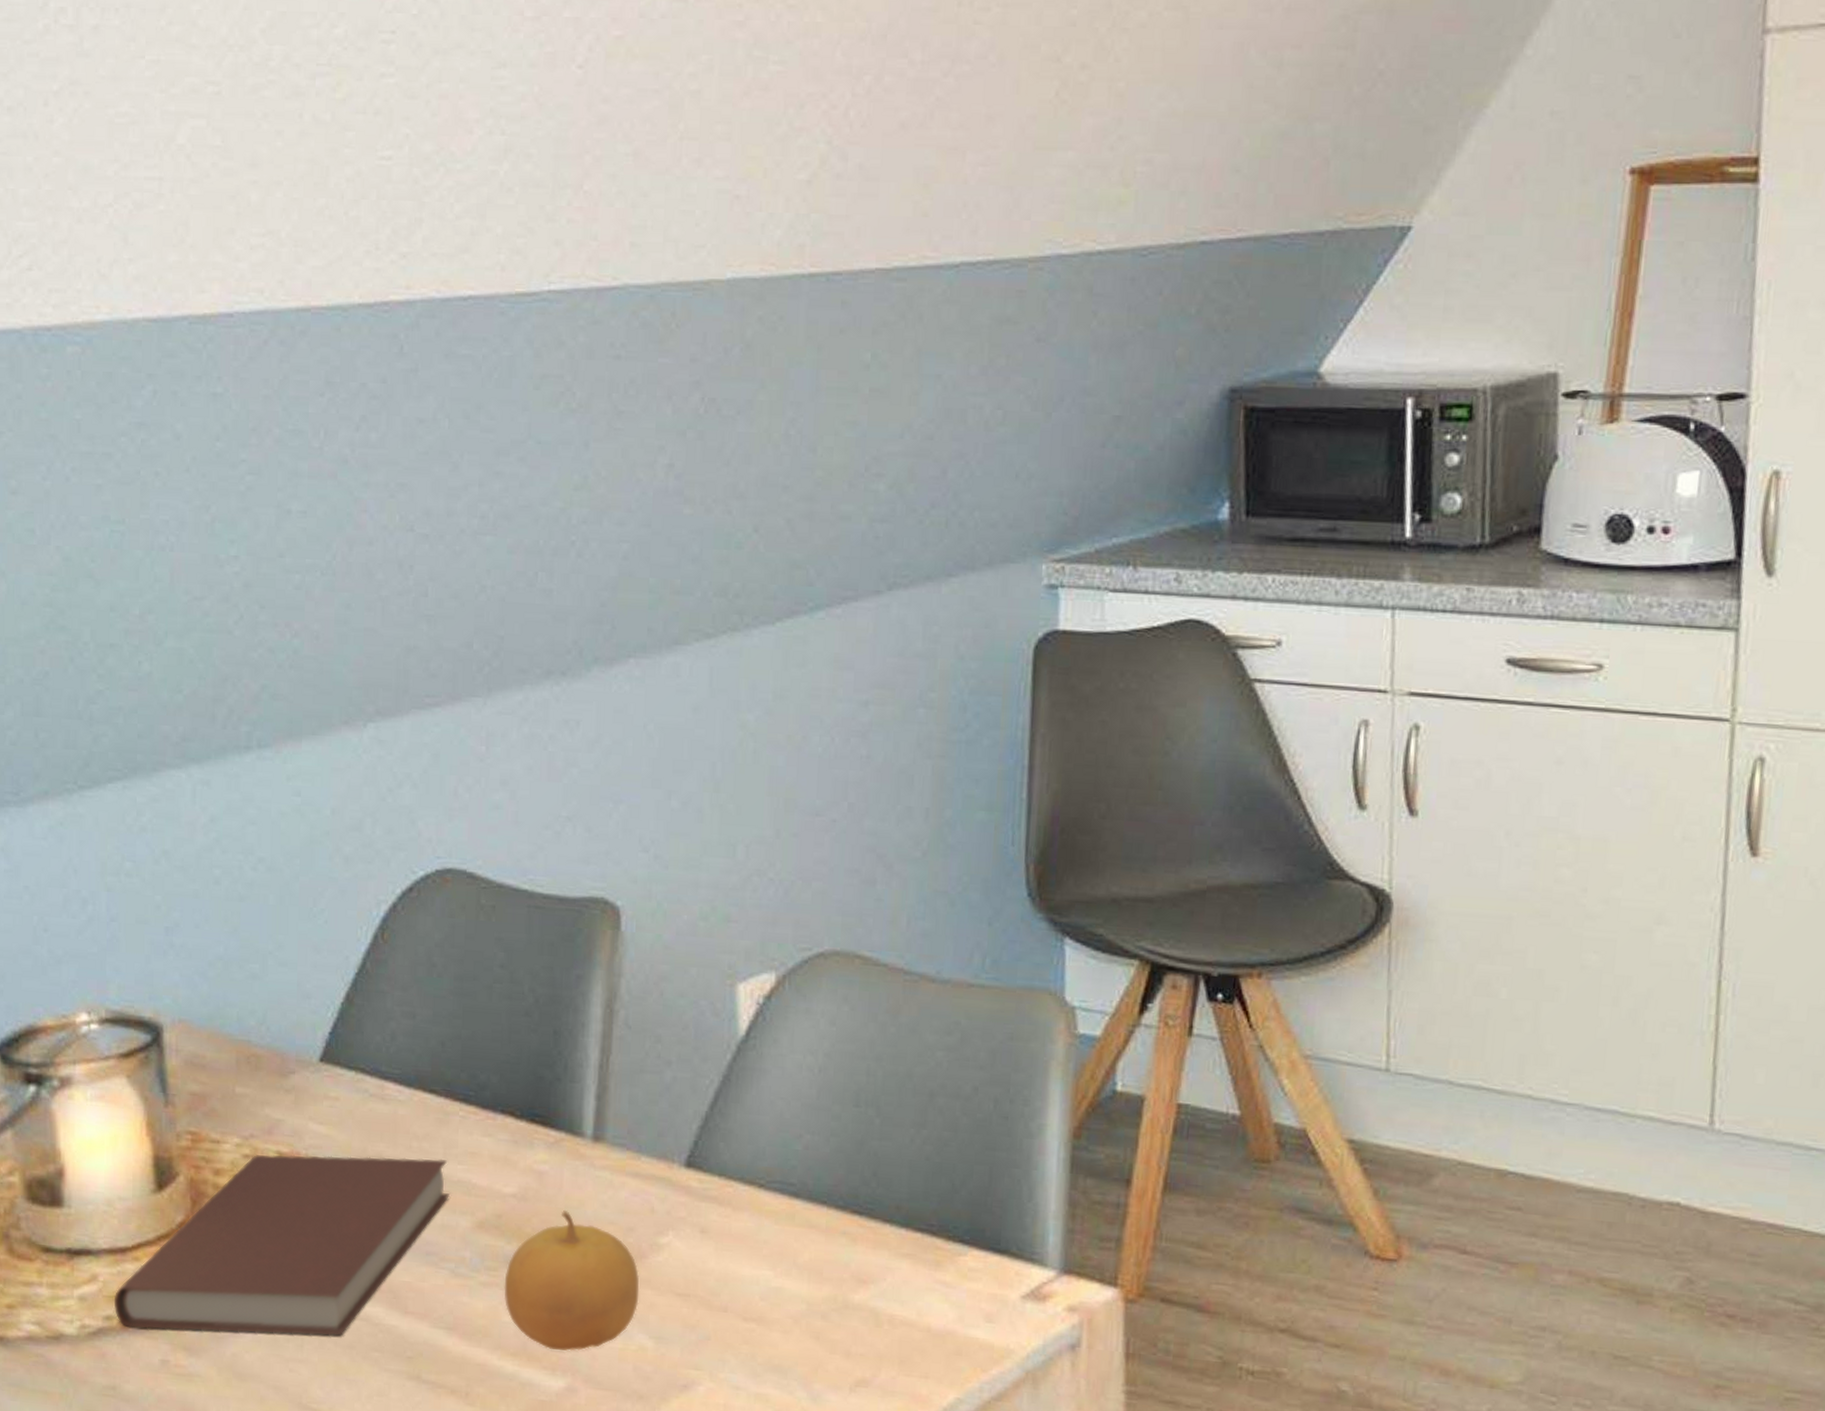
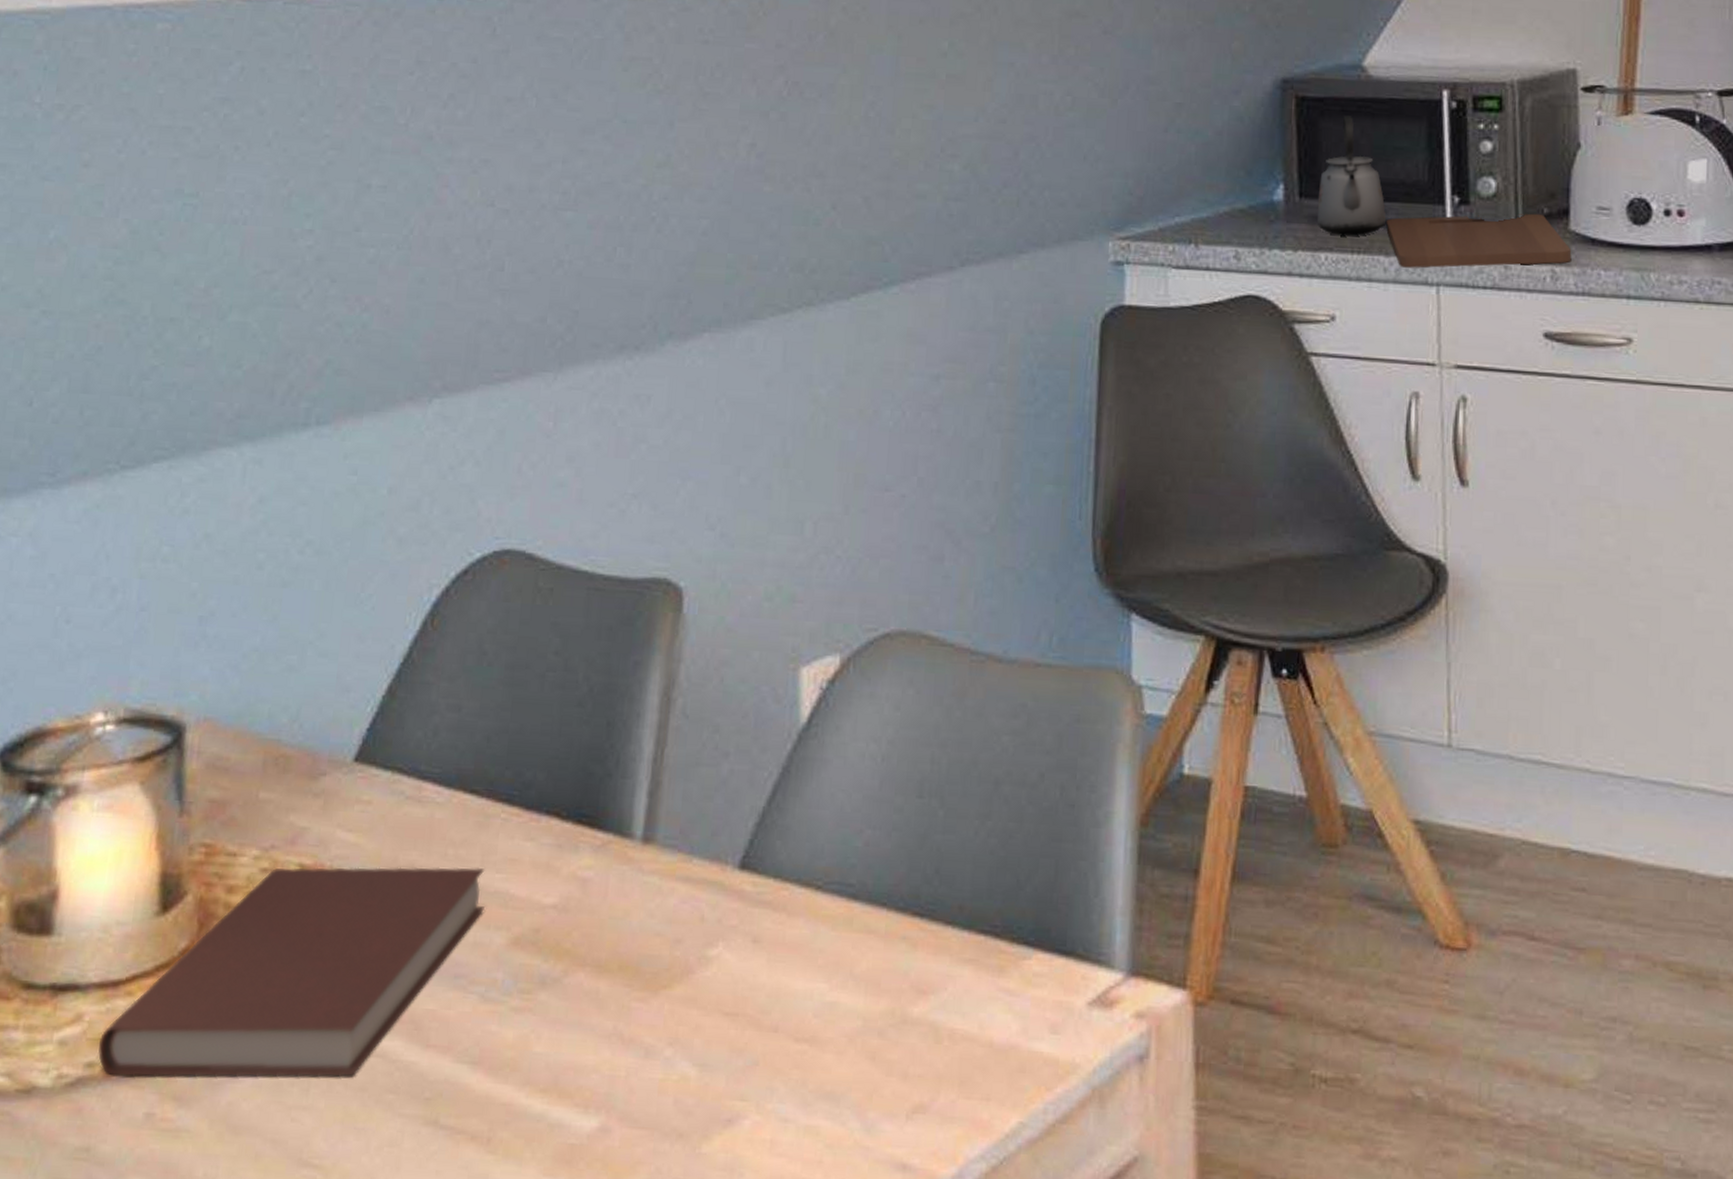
fruit: present [504,1209,640,1351] -> none [537,921,685,1084]
kettle: none [1265,427,1340,557] -> present [1317,115,1387,236]
cutting board: none [1339,531,1542,591] -> present [1386,213,1572,269]

